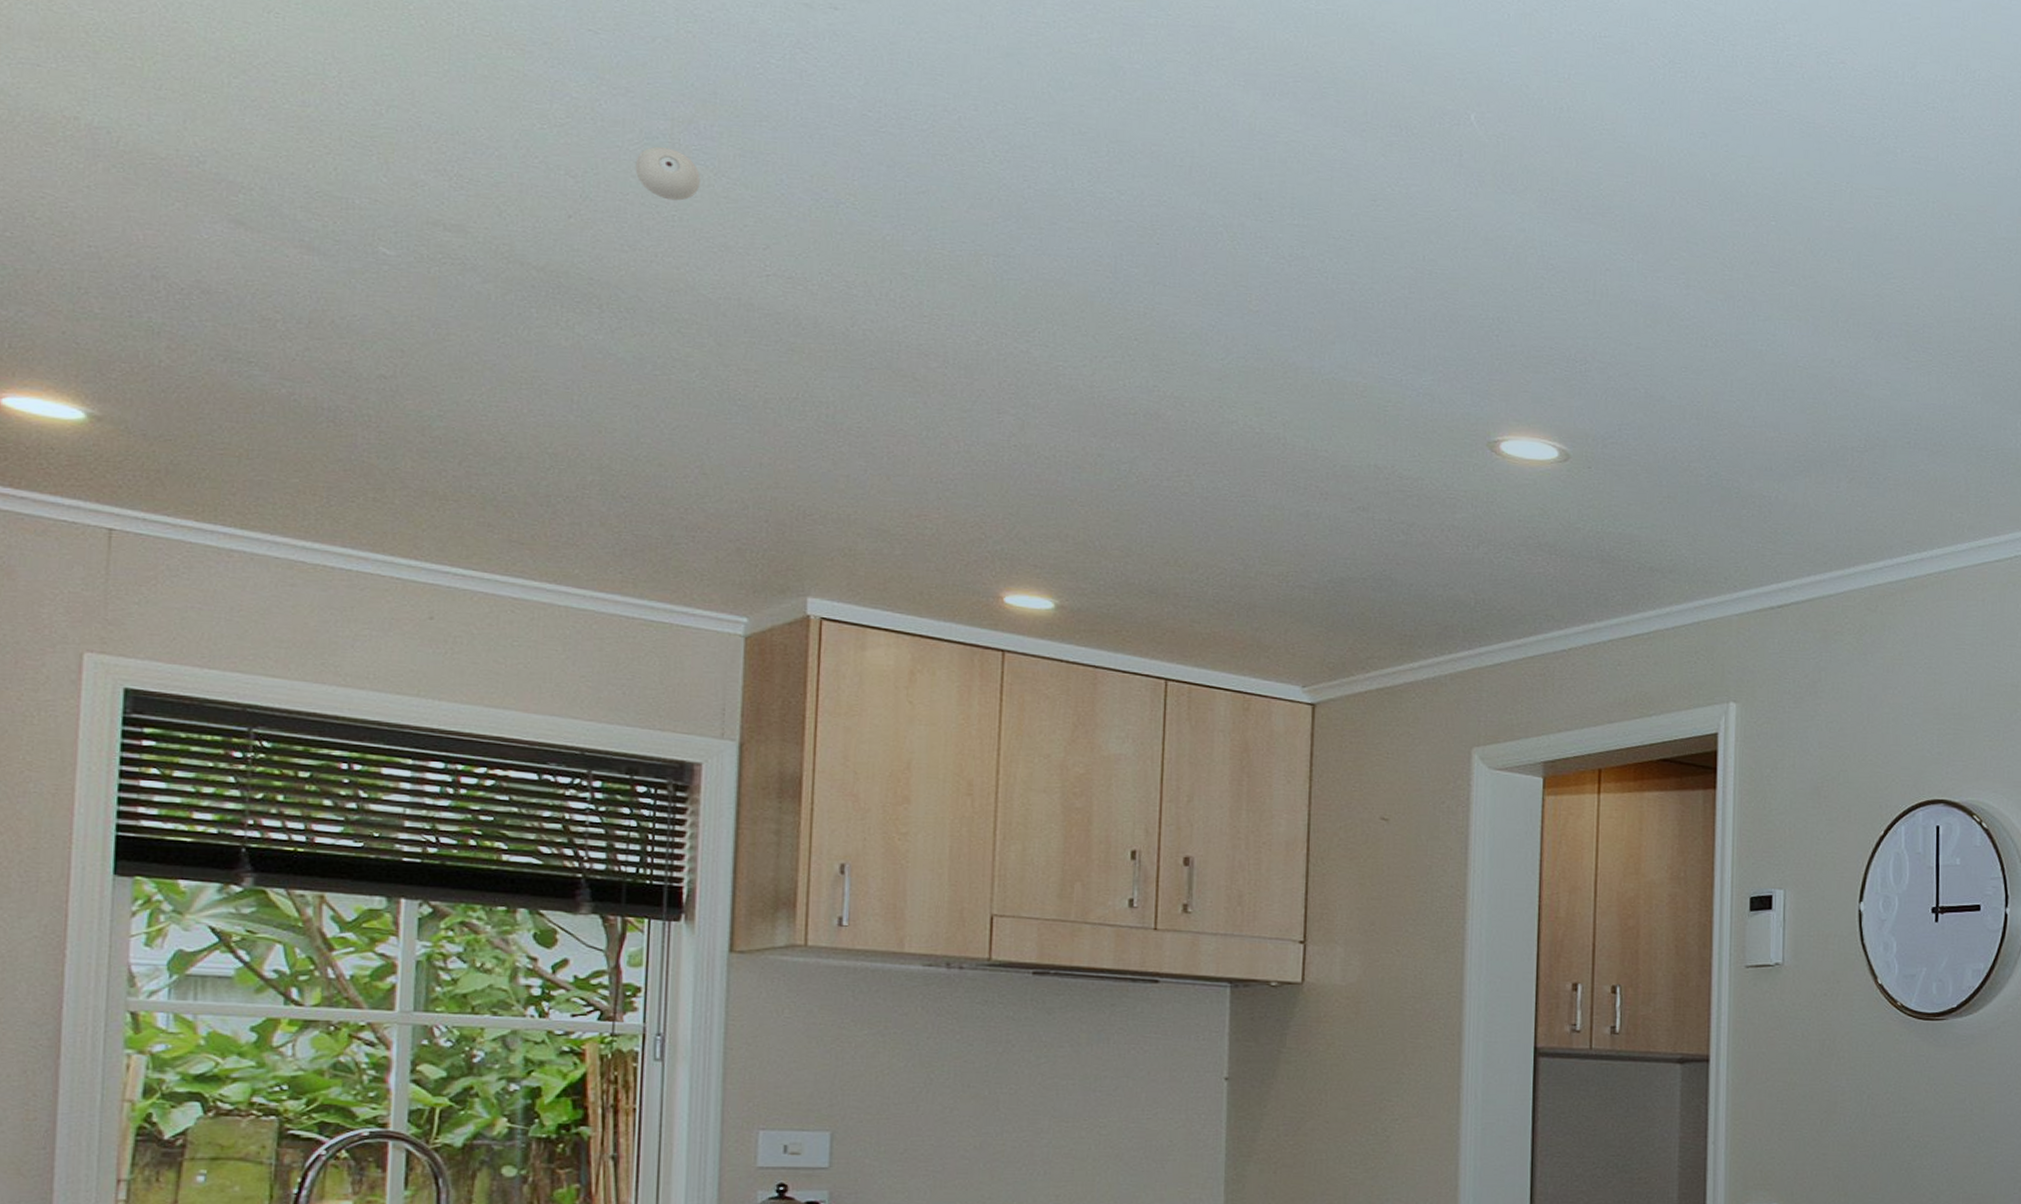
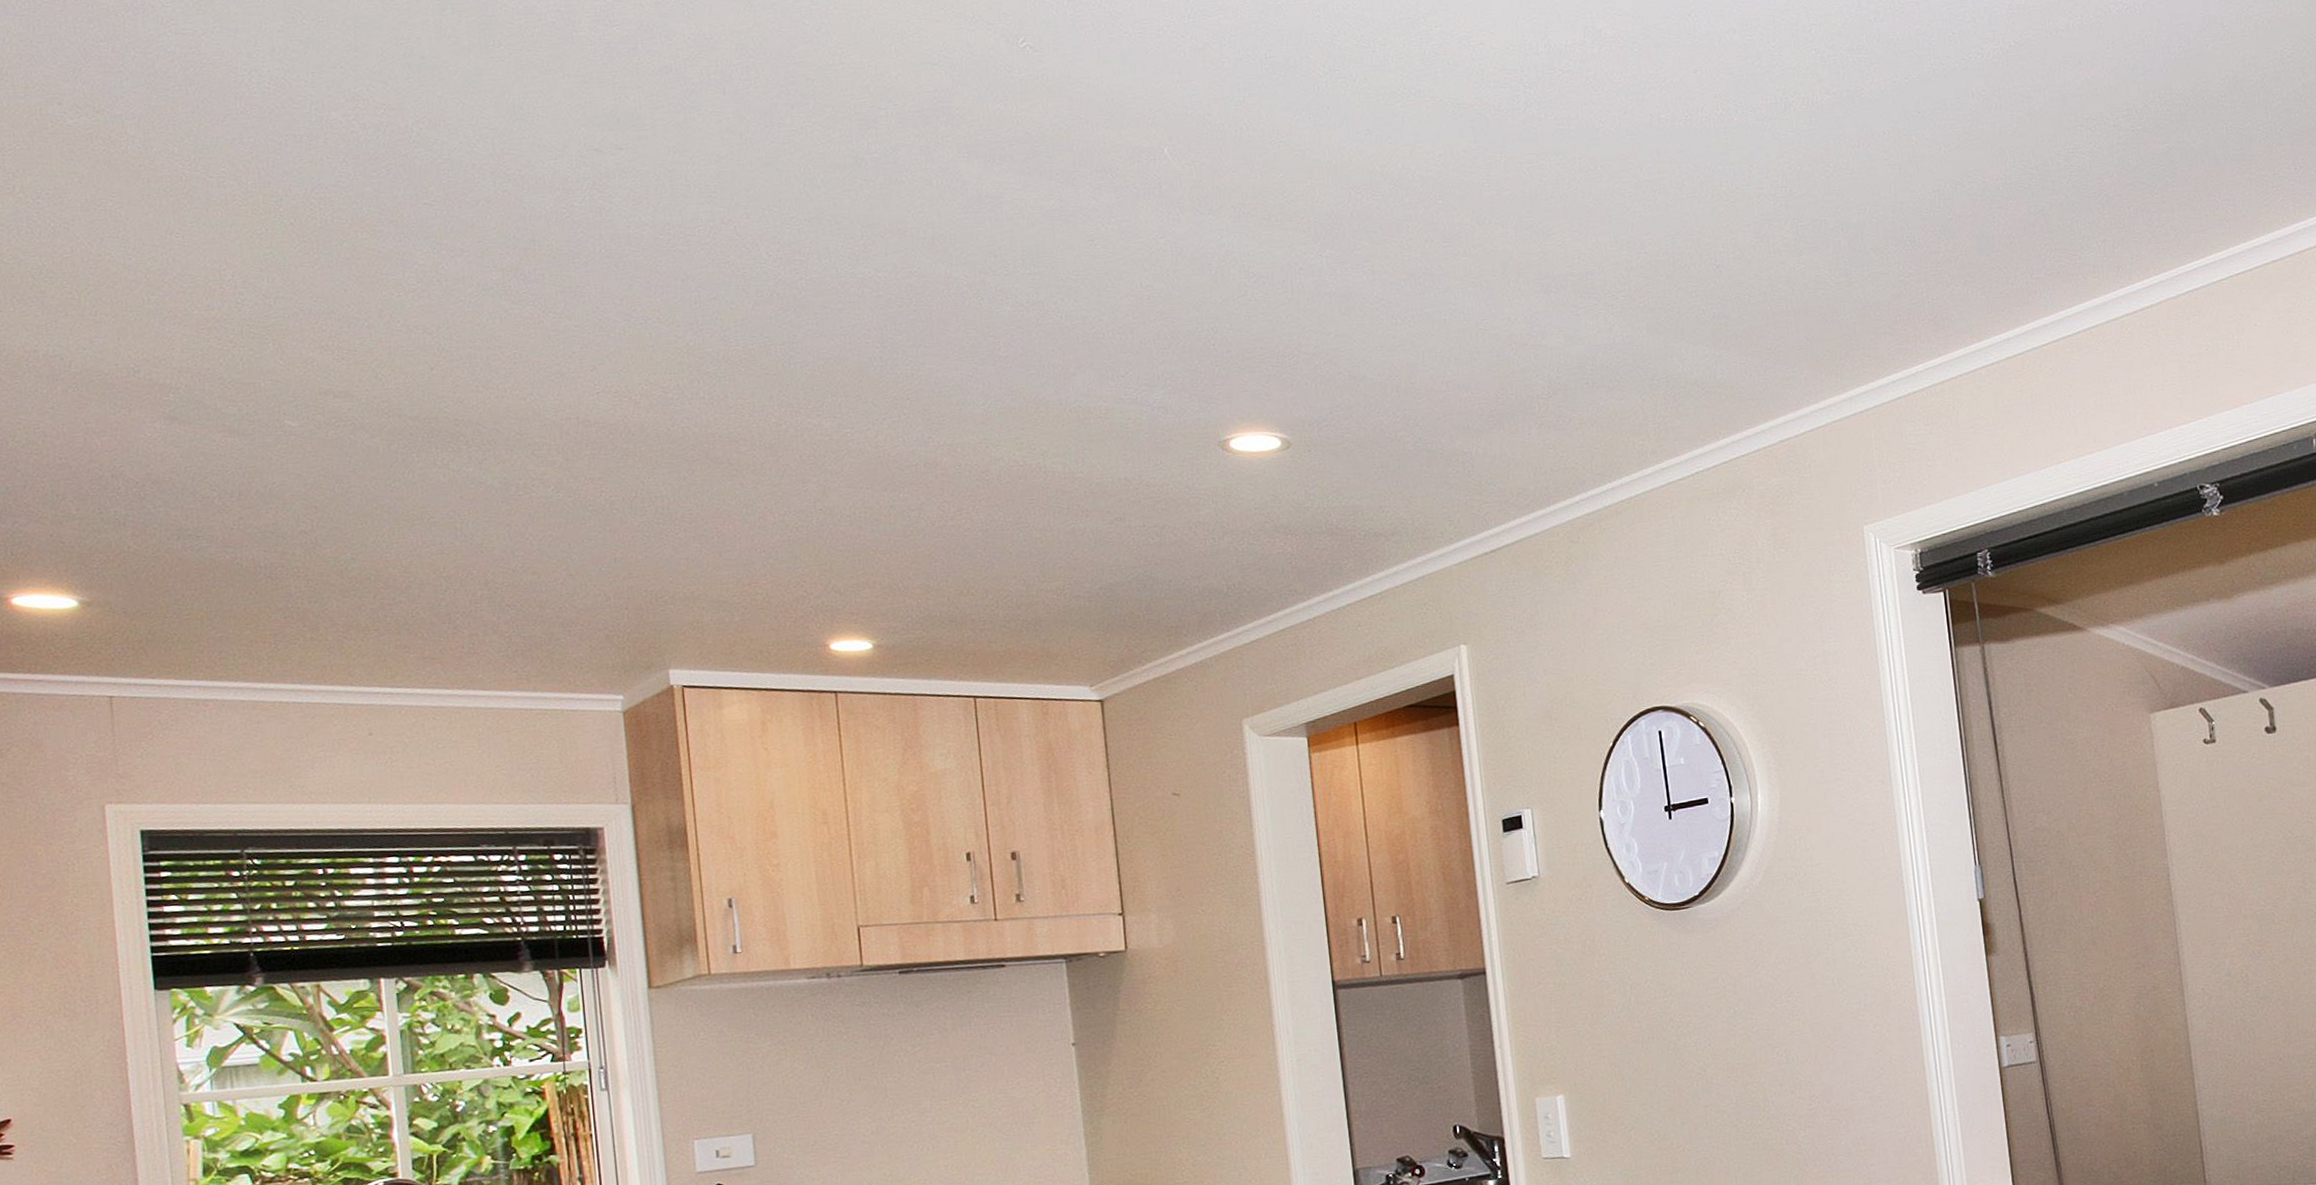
eyeball: present [635,146,700,201] -> none [478,295,532,341]

